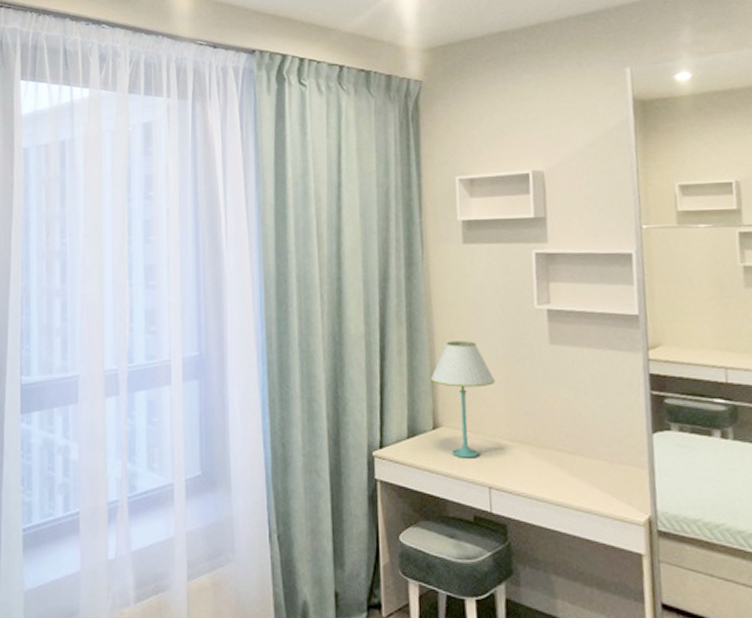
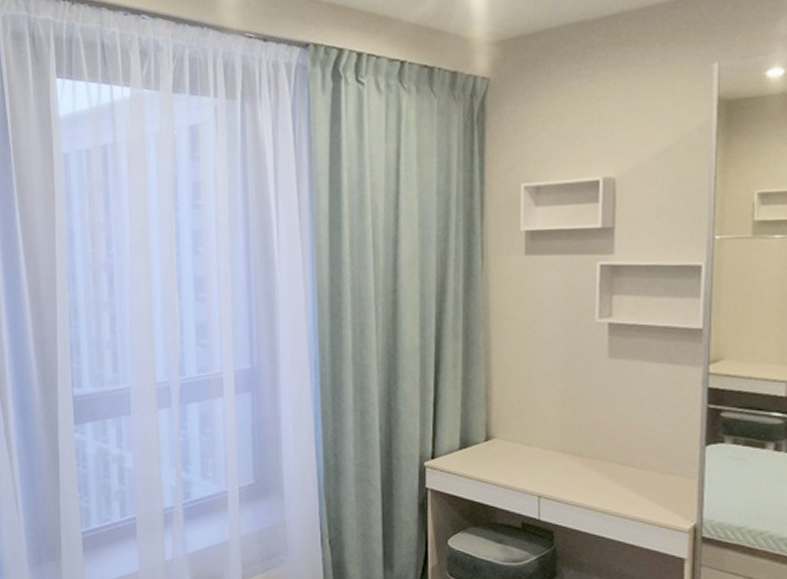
table lamp: present [430,341,496,458] -> none [484,354,551,469]

